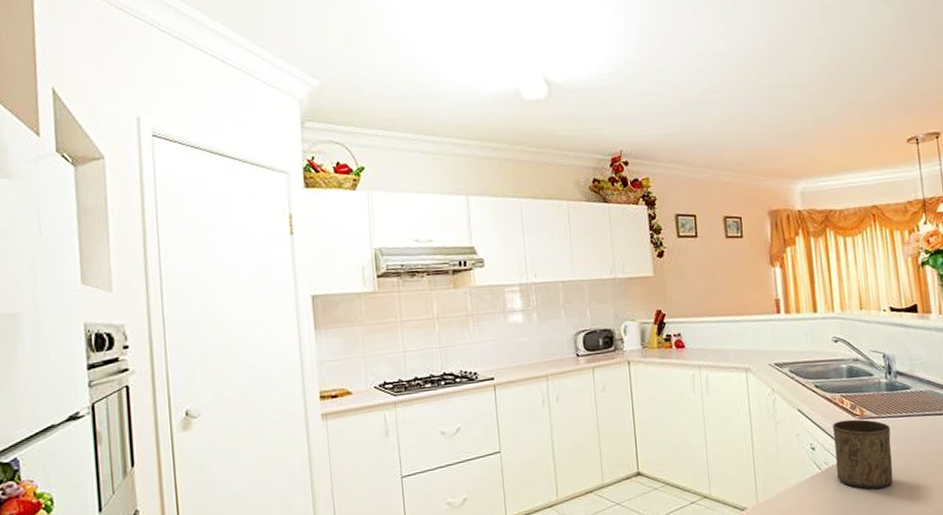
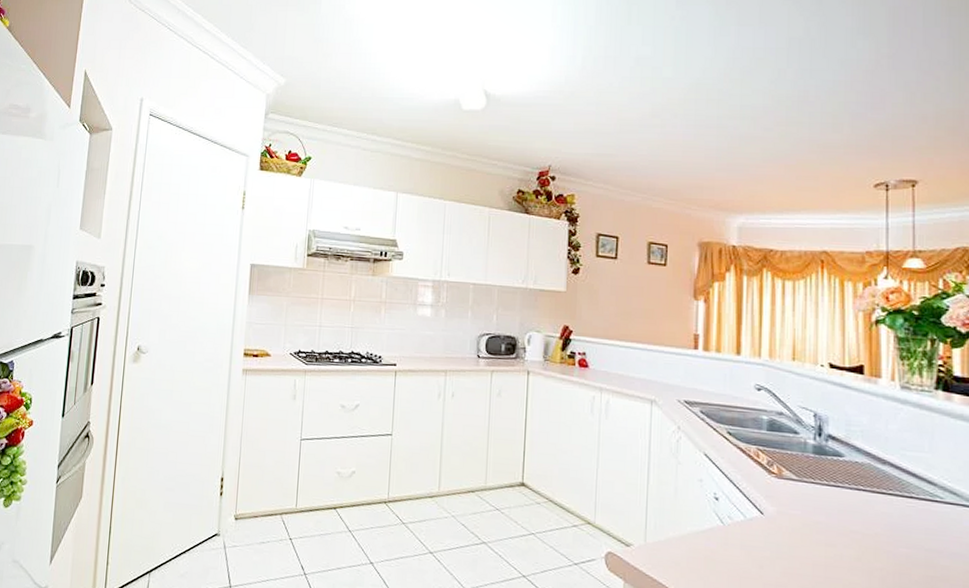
cup: present [833,419,893,489] -> none [742,475,813,560]

